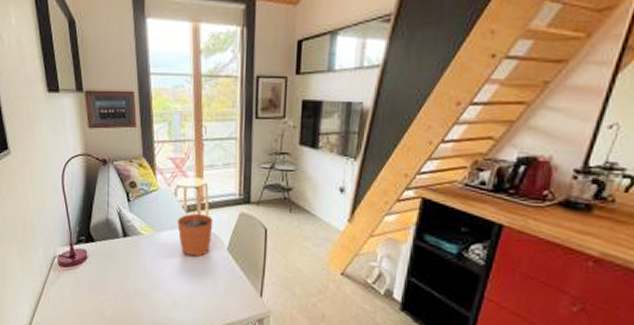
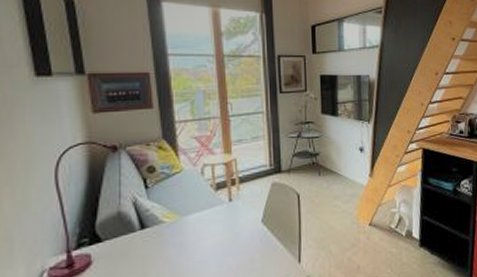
plant pot: present [177,205,213,257] -> none [206,182,245,236]

